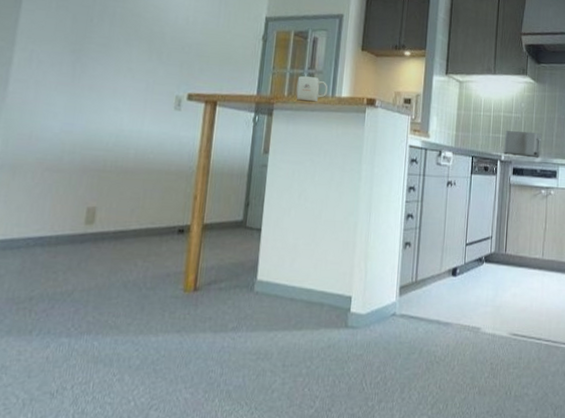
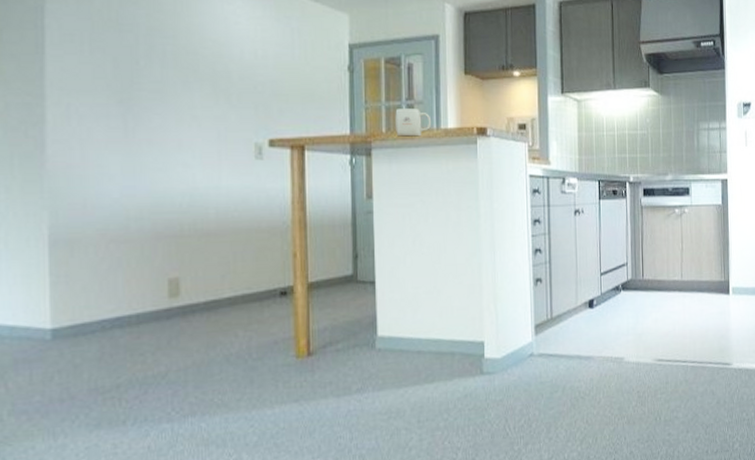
toaster: present [503,130,542,158] -> none [631,148,671,176]

